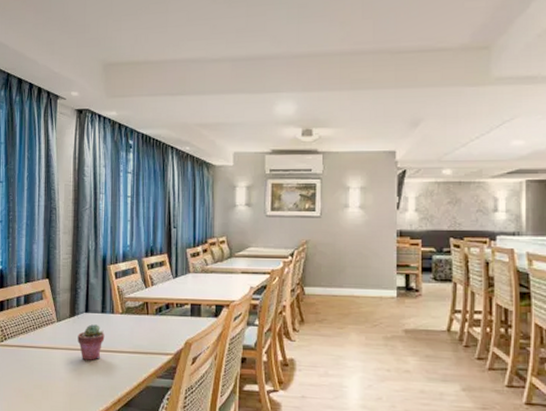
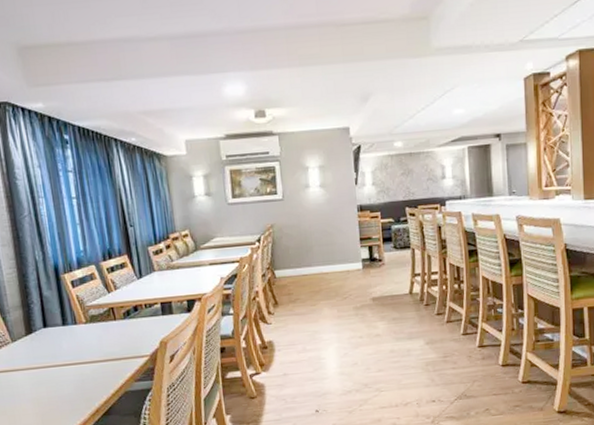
potted succulent: present [77,324,105,360] -> none [39,338,71,377]

